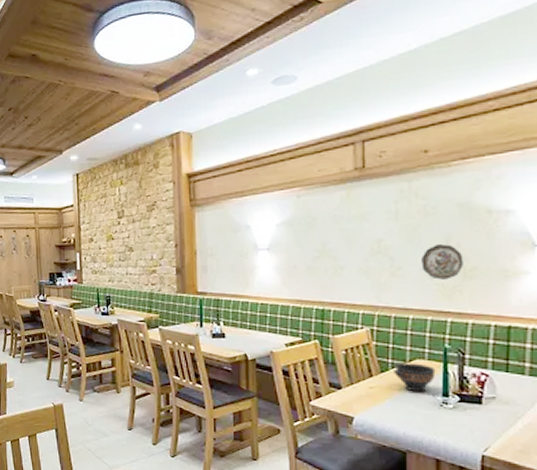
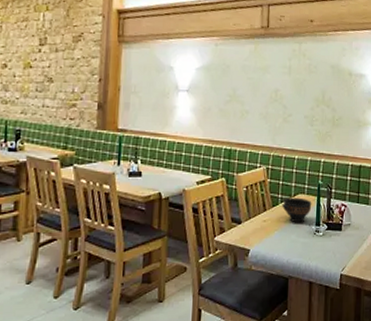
decorative plate: present [421,244,463,280] -> none [305,97,333,127]

